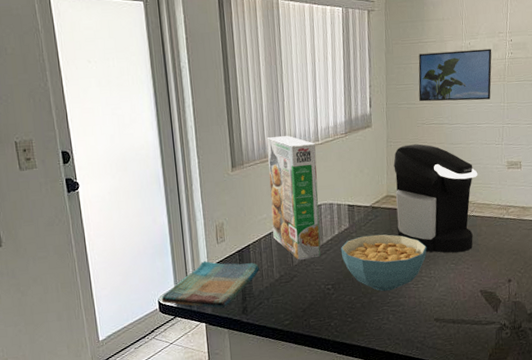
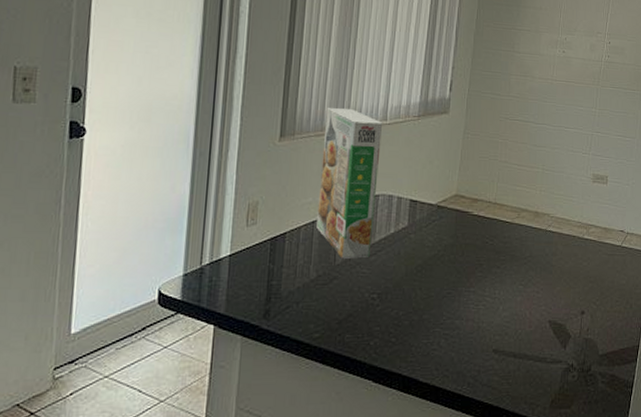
dish towel: present [161,261,259,309] -> none [163,246,293,309]
cereal bowl: present [340,234,427,291] -> none [394,239,494,310]
coffee maker: present [393,144,478,253] -> none [462,139,560,272]
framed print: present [418,48,492,102] -> none [505,41,588,103]

